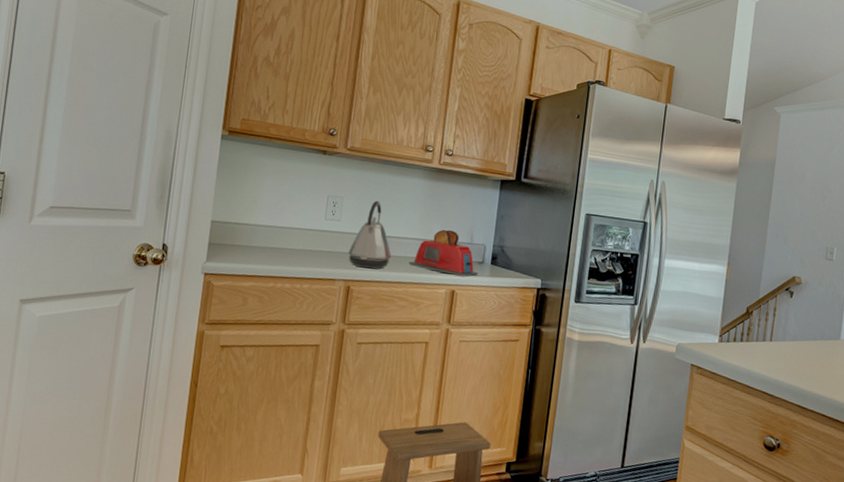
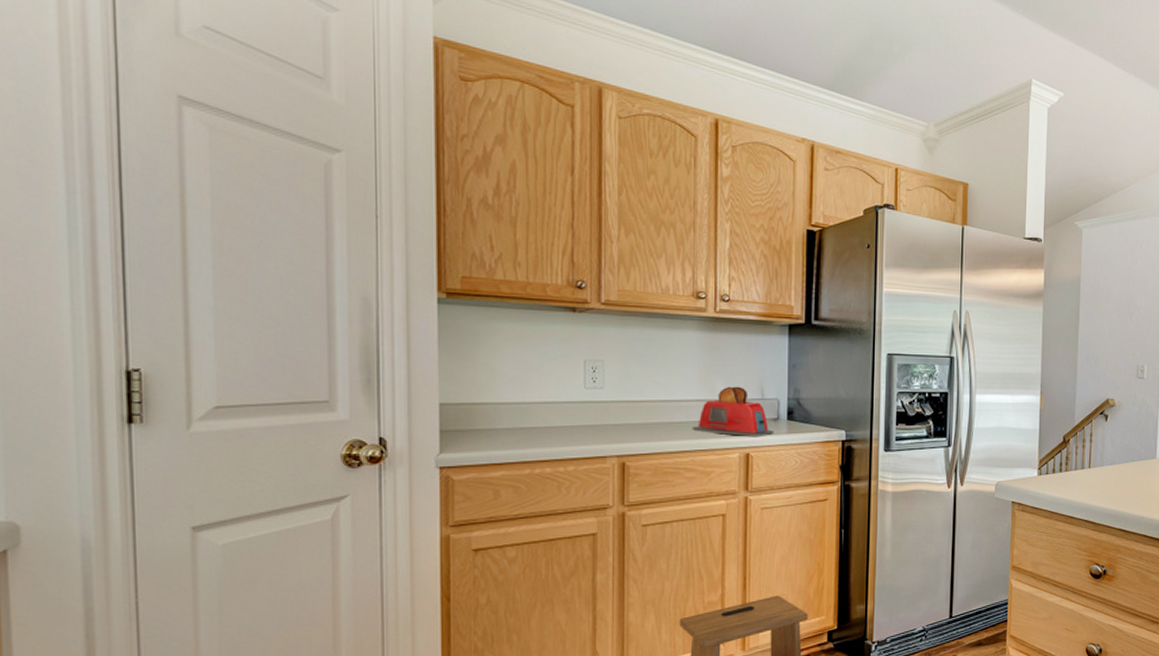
kettle: present [348,200,392,269] -> none [617,361,670,440]

